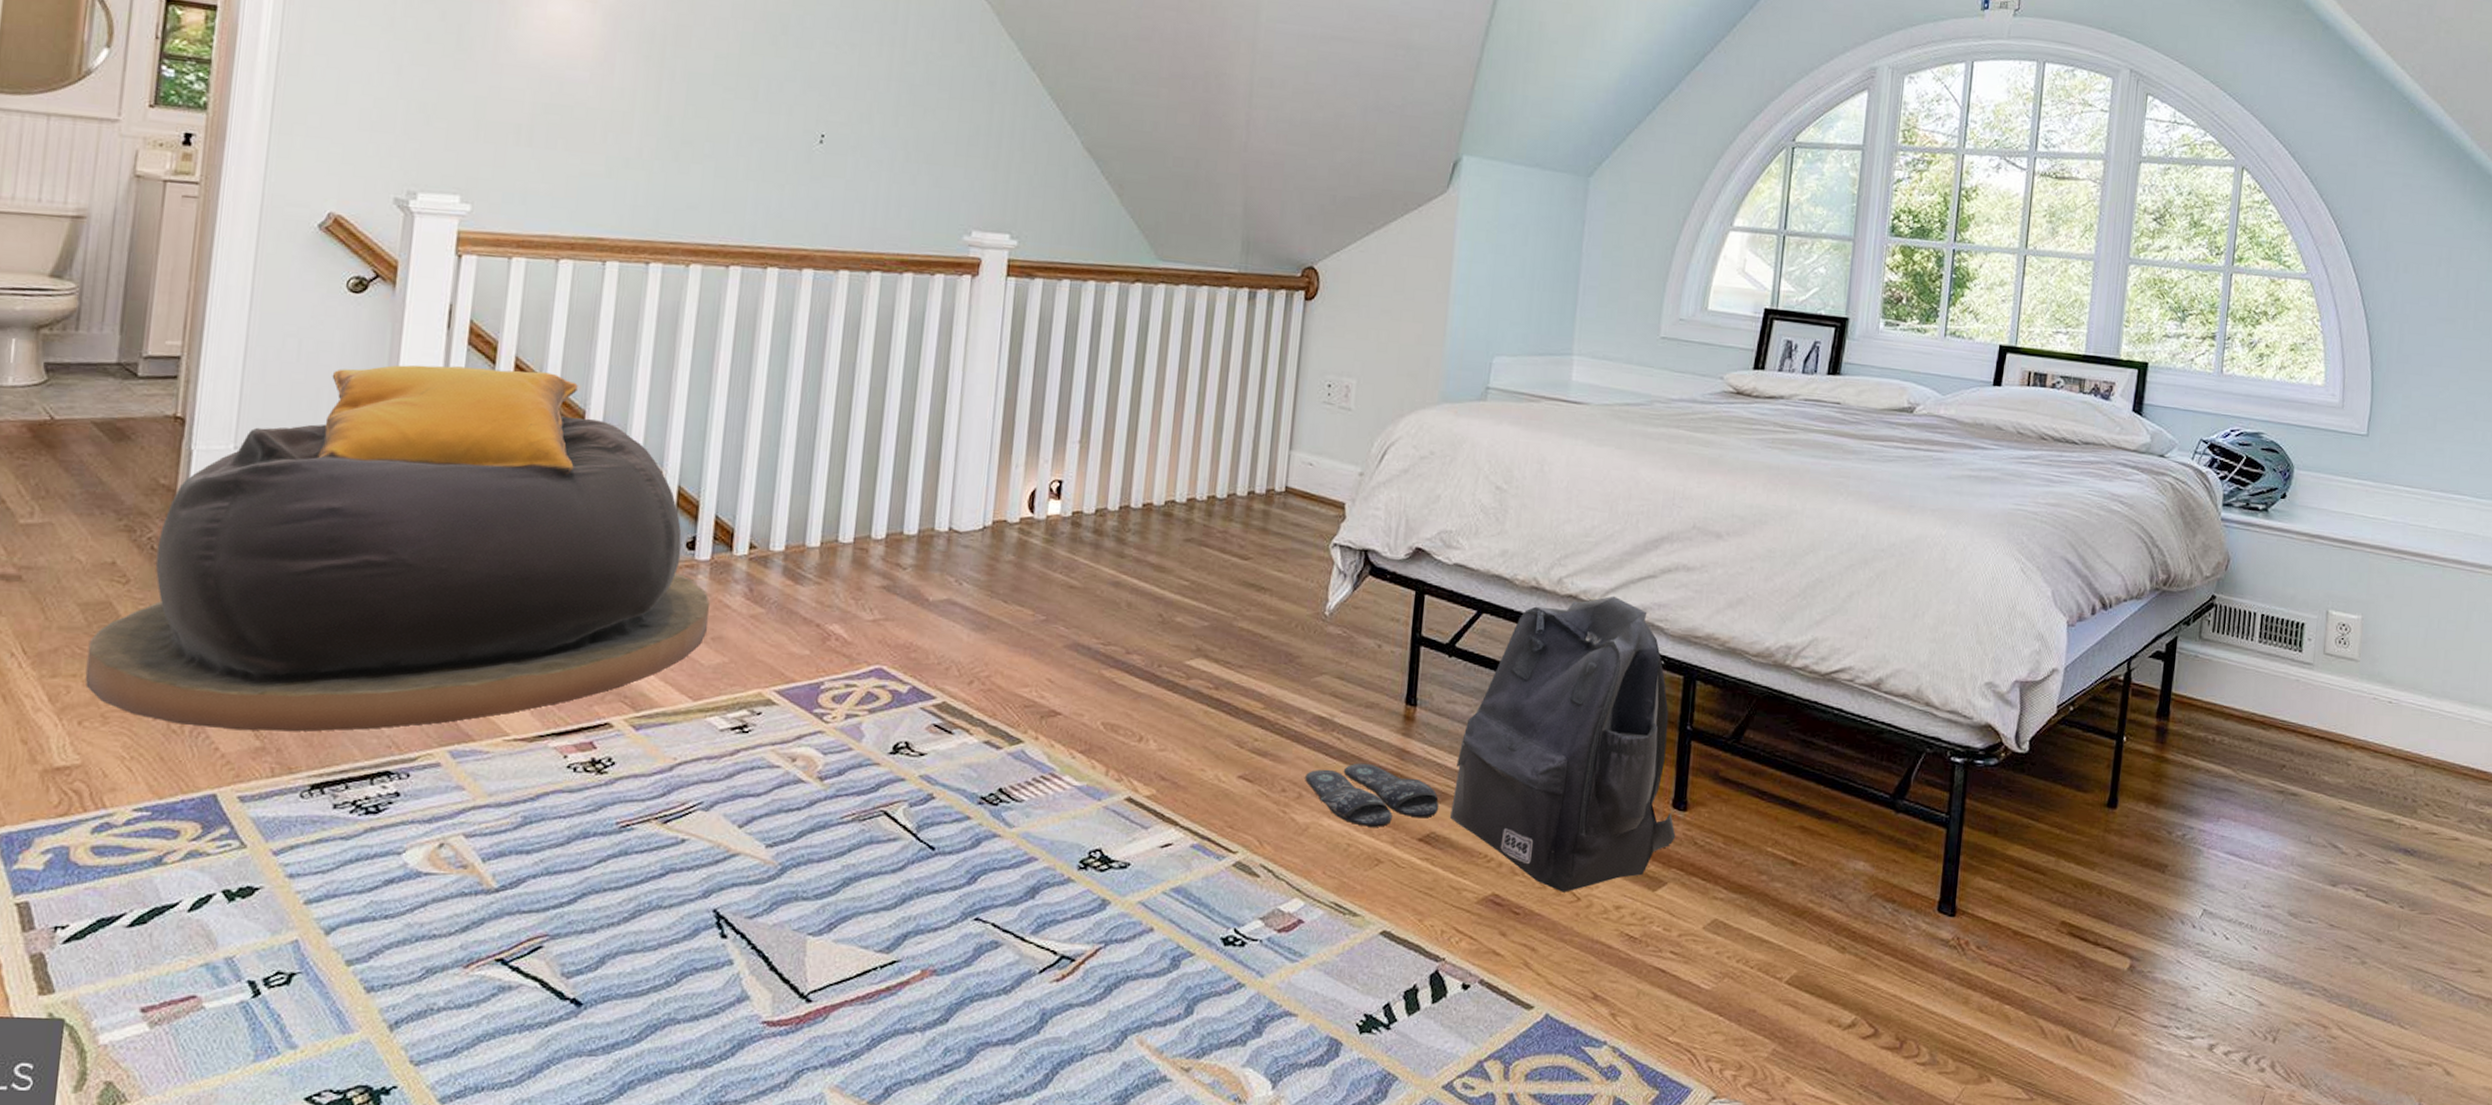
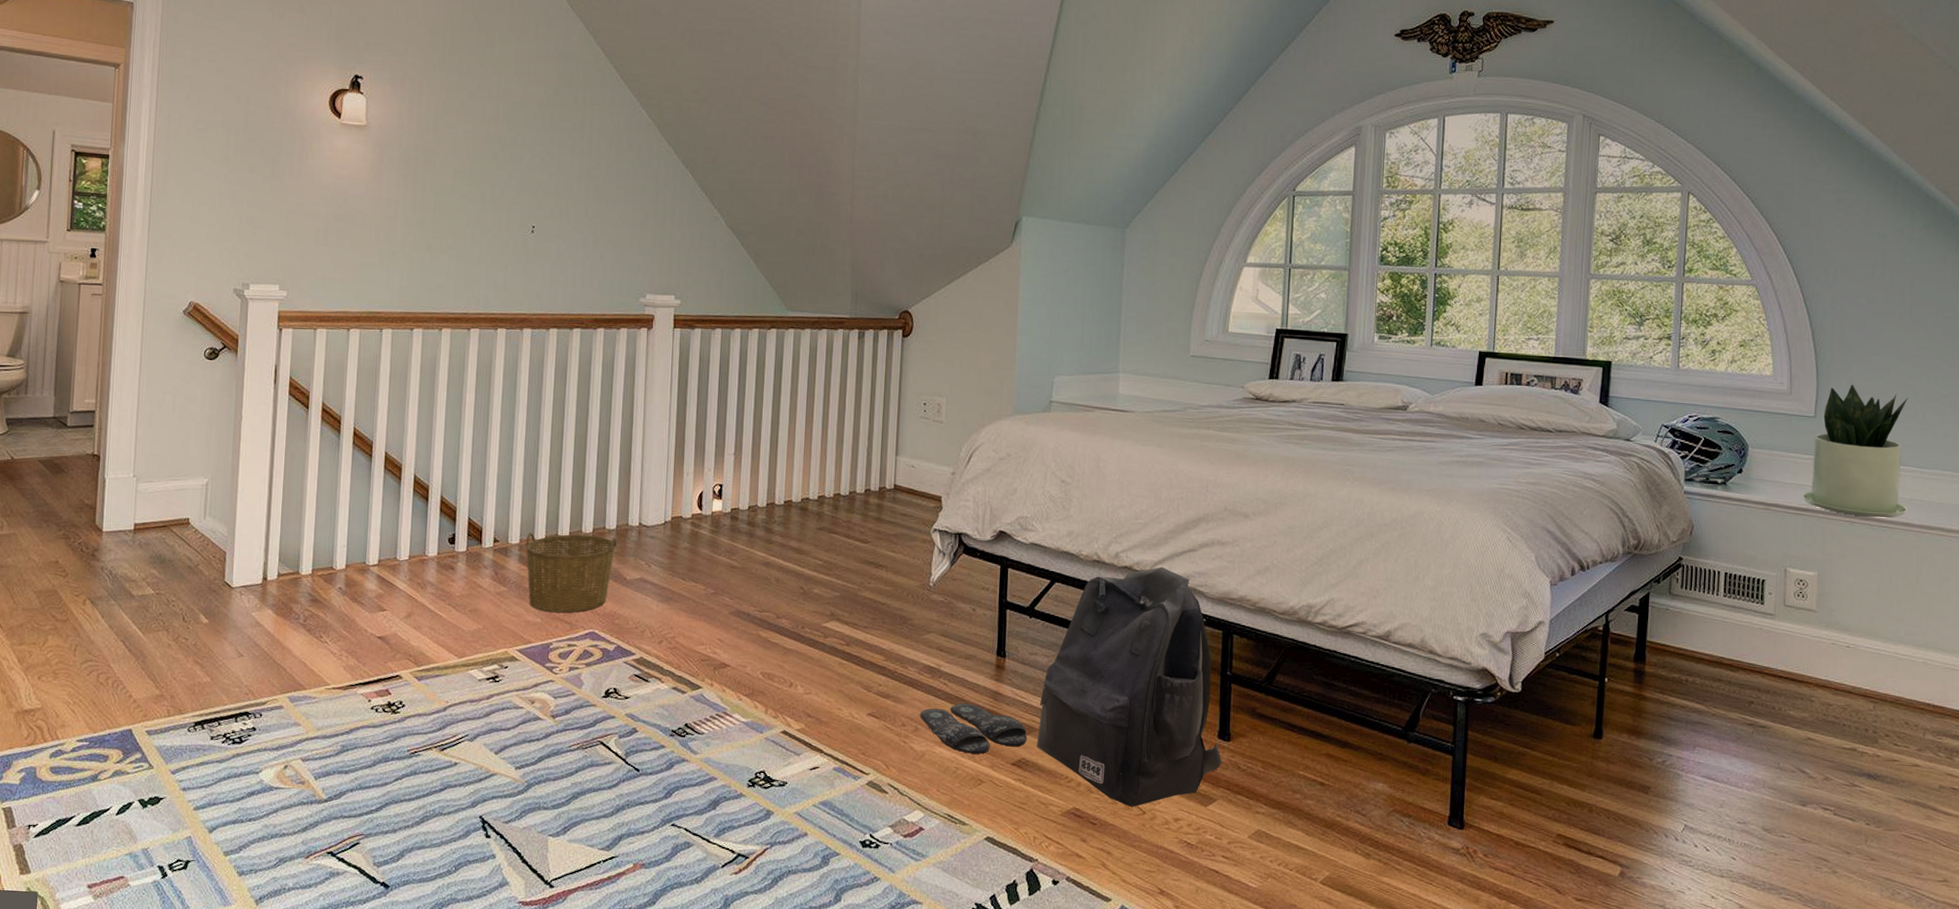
beanbag: present [85,364,710,732] -> none [41,411,467,683]
basket: none [793,536,918,643] -> present [525,532,617,613]
planter: none [2348,400,2467,554] -> present [1801,385,1909,518]

